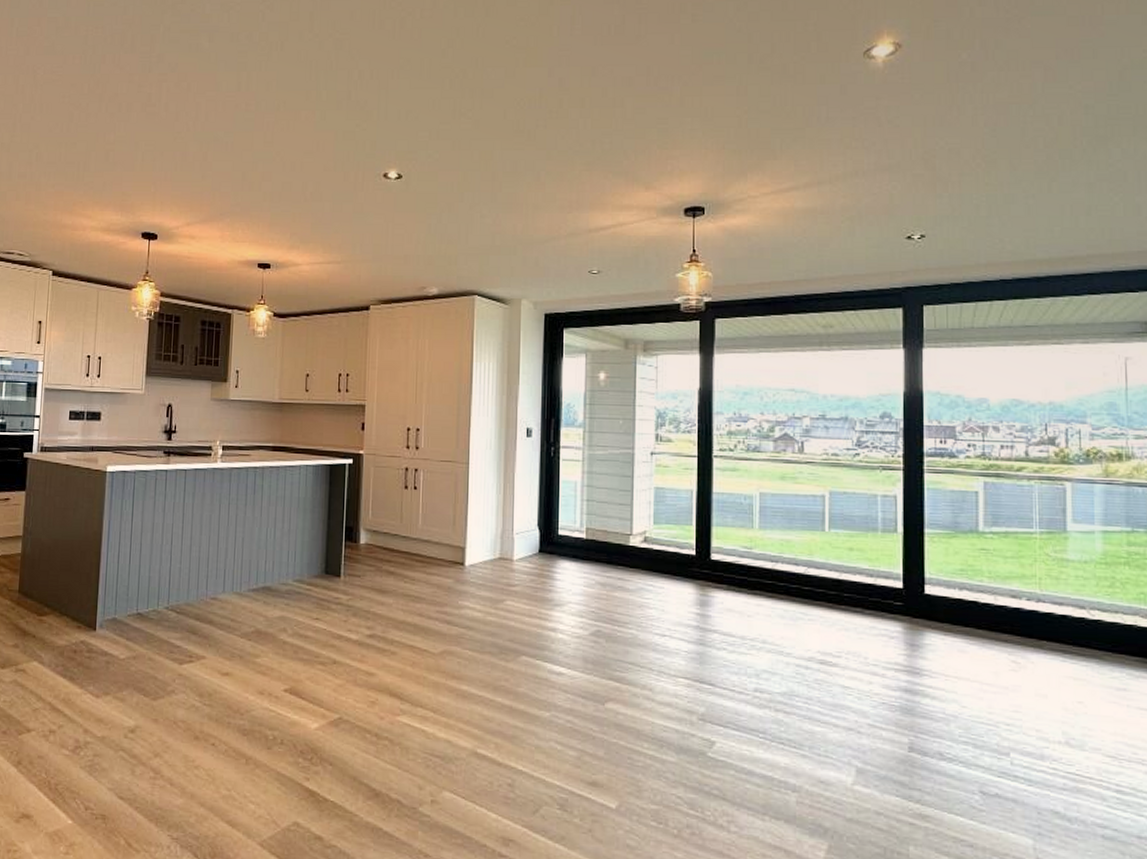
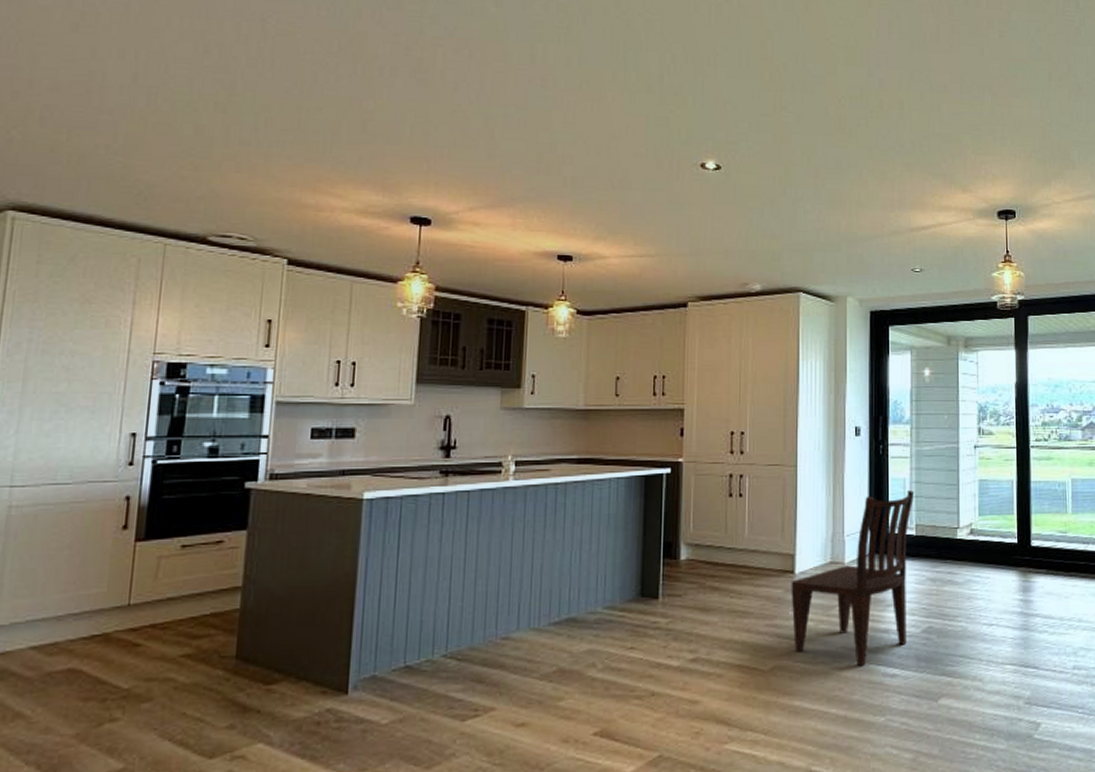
dining chair: none [460,494,586,660] -> present [791,490,915,666]

